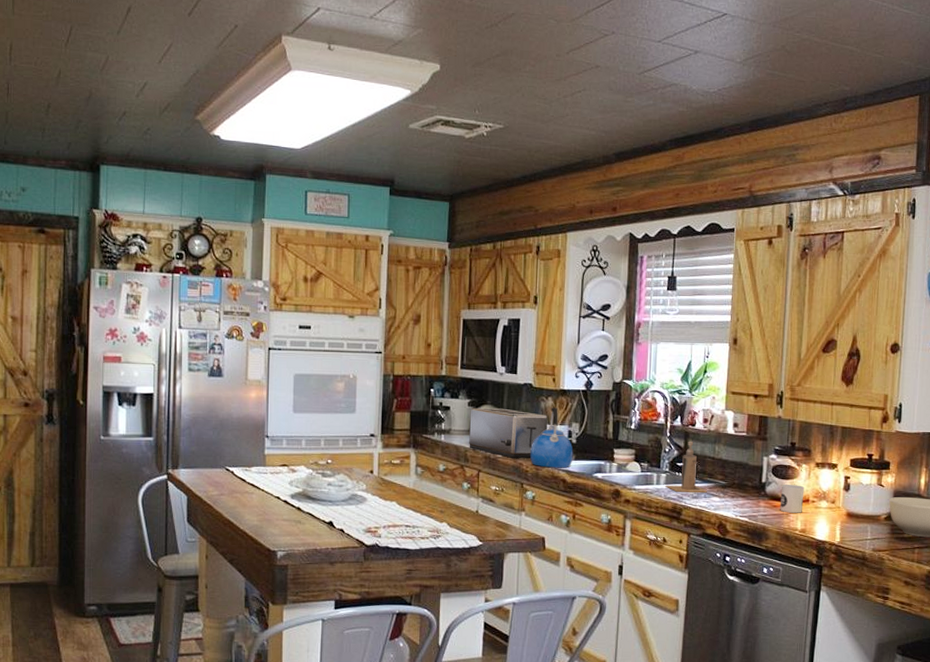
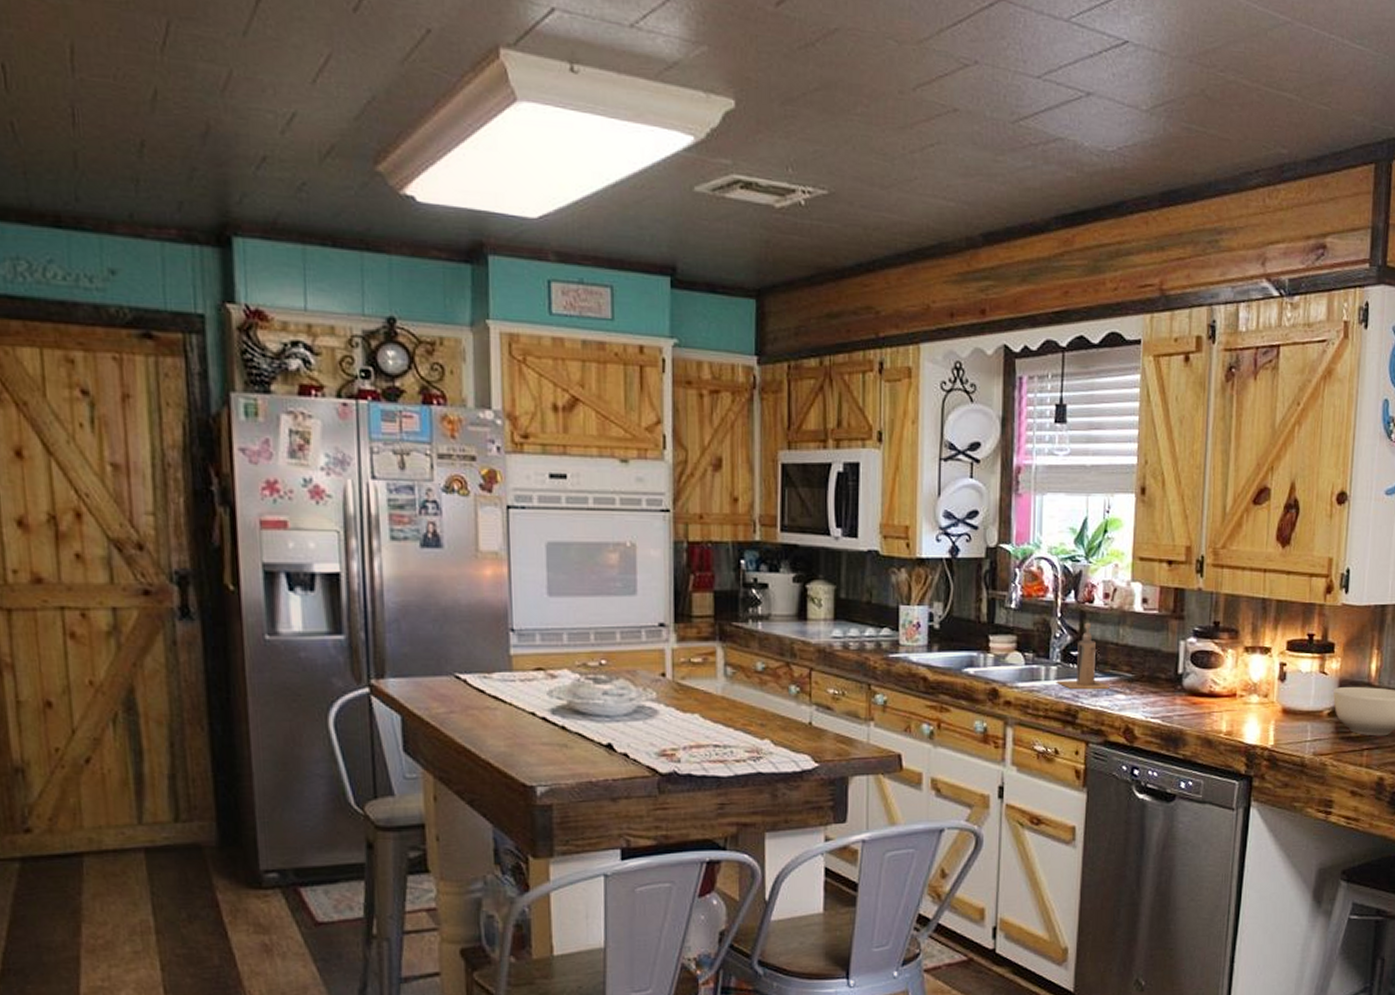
toaster: present [469,407,548,458] -> none [796,584,901,651]
kettle: present [530,407,574,468] -> none [879,582,936,662]
mug: present [780,485,804,513] -> none [1200,676,1231,711]

